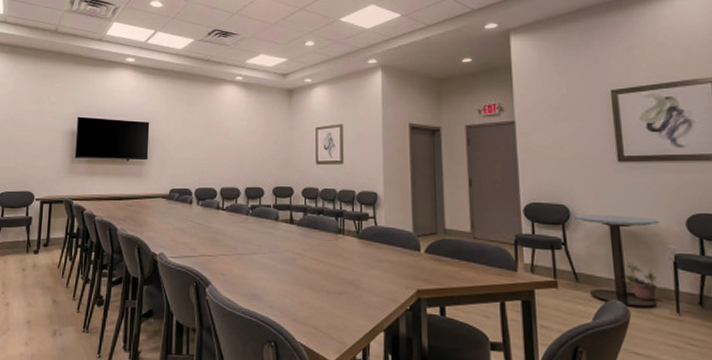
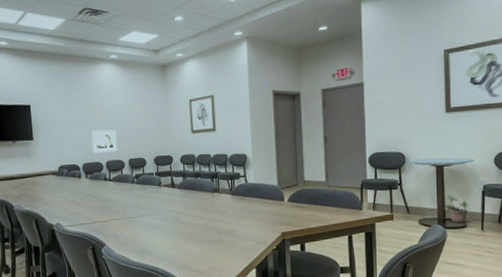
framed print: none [208,154,234,179] -> present [92,130,117,154]

